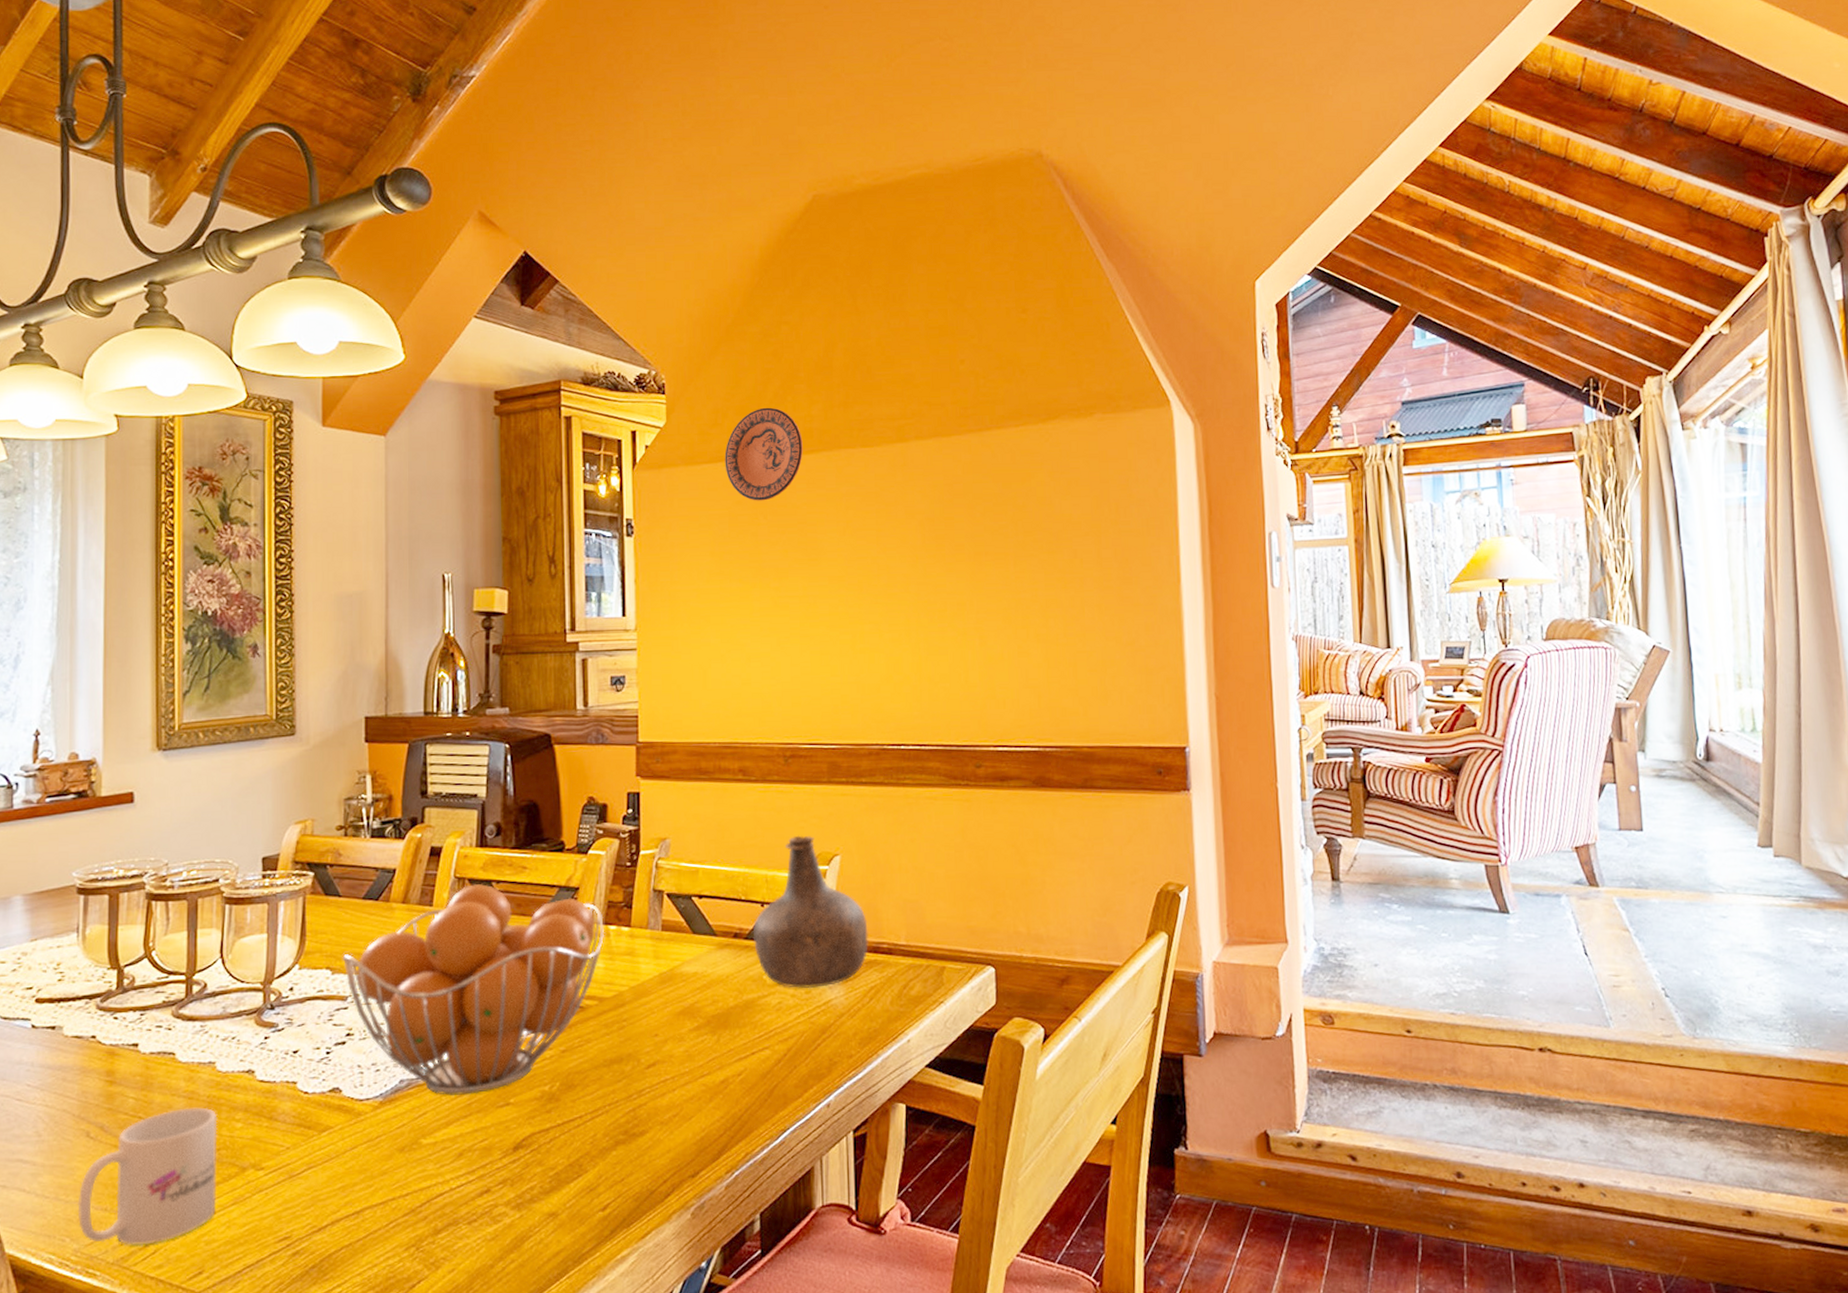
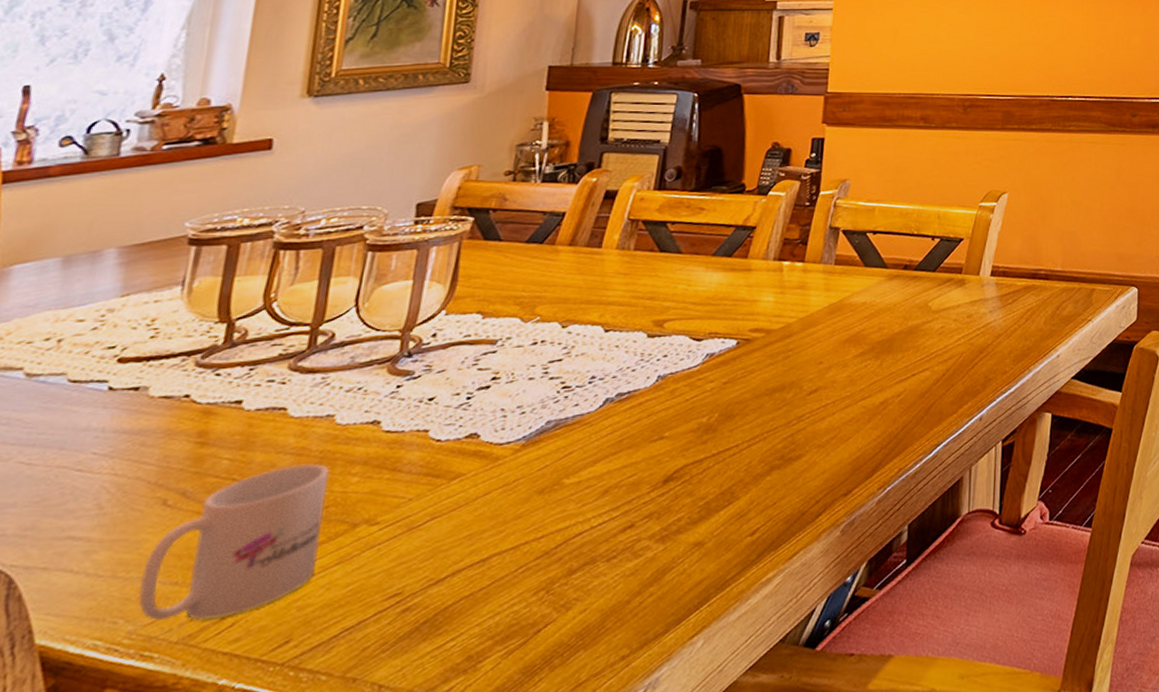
fruit basket: present [342,884,605,1095] -> none [496,225,778,433]
bottle: present [752,835,868,988] -> none [922,176,1029,313]

